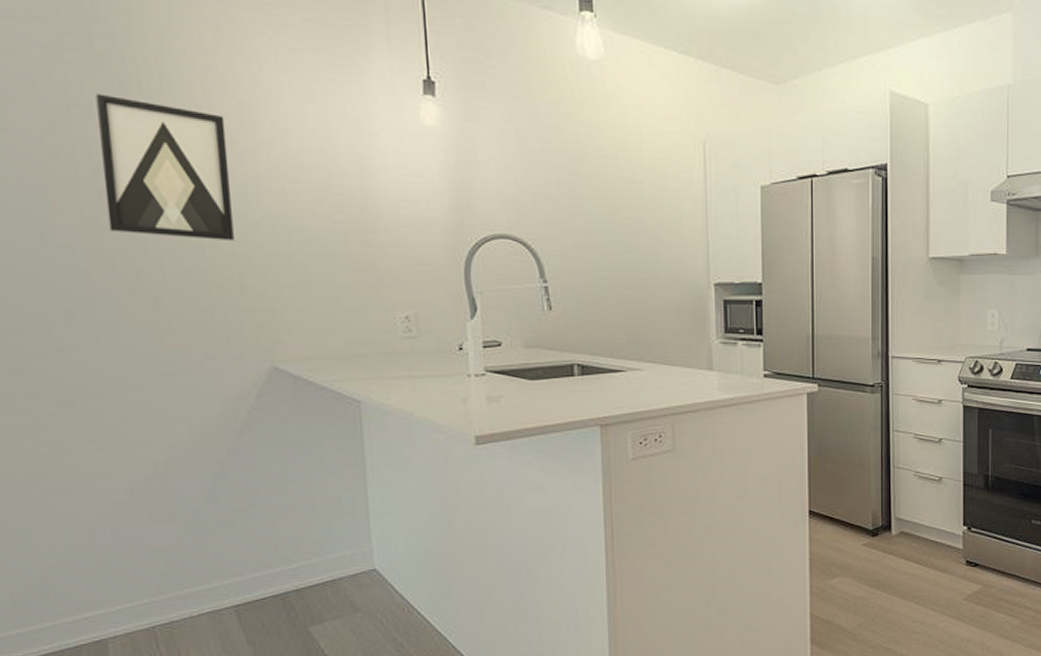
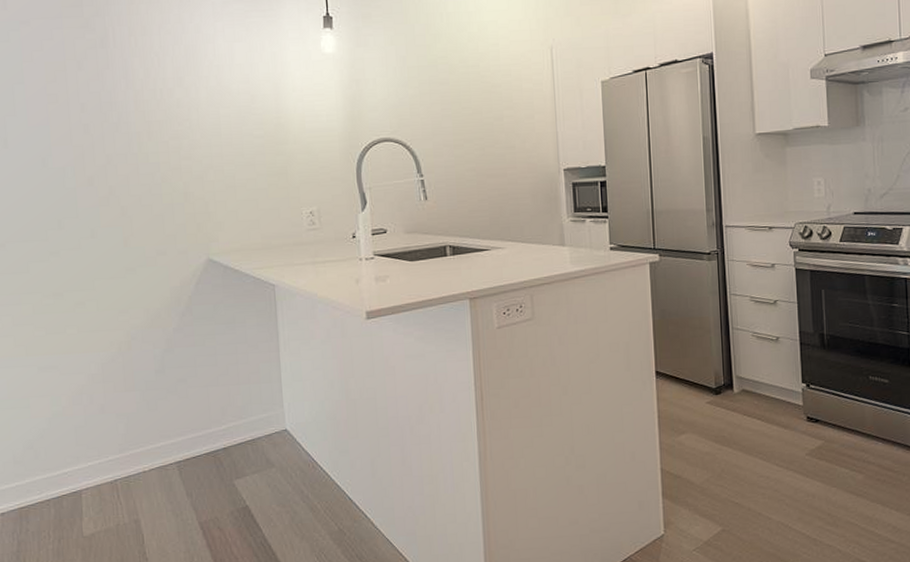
wall art: present [96,93,234,242] -> none [84,49,181,158]

